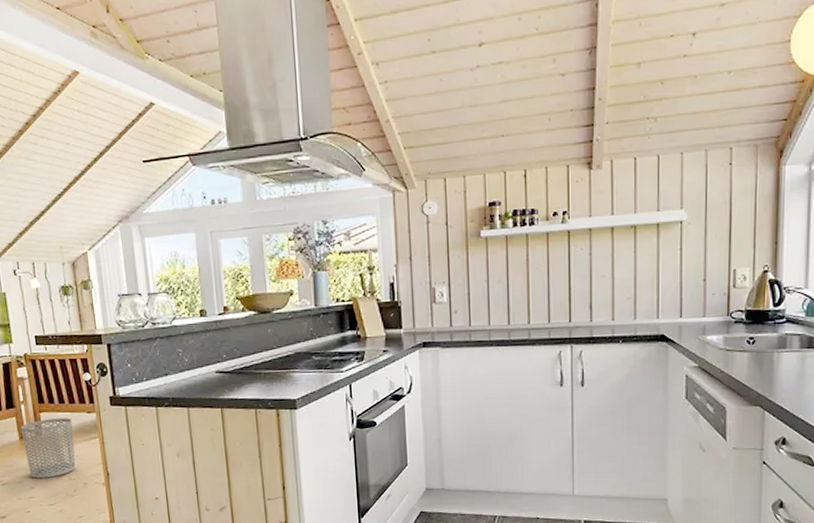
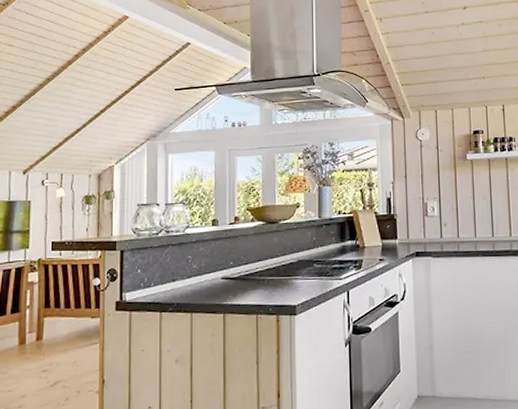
waste bin: present [20,418,76,479] -> none [21,323,75,386]

